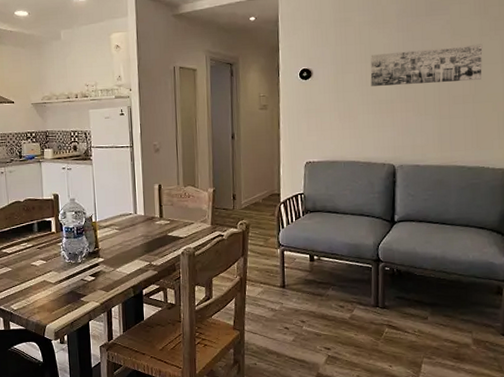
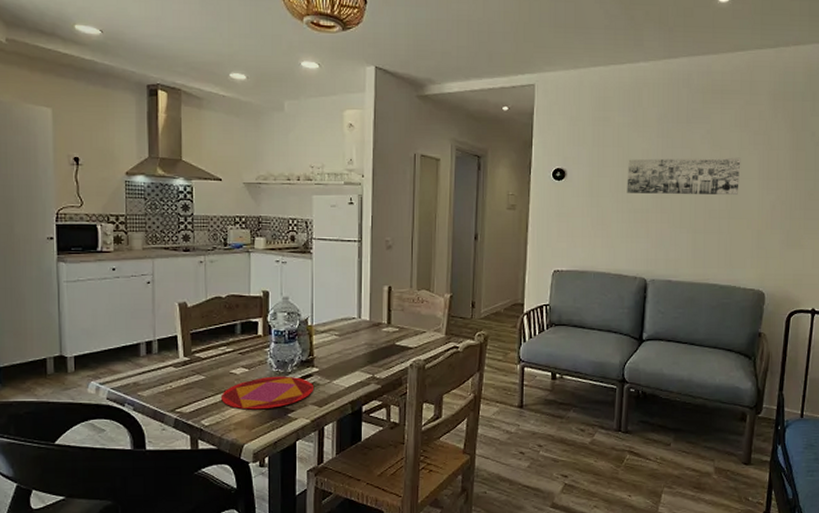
plate: none [26,266,101,296] -> present [221,376,313,410]

